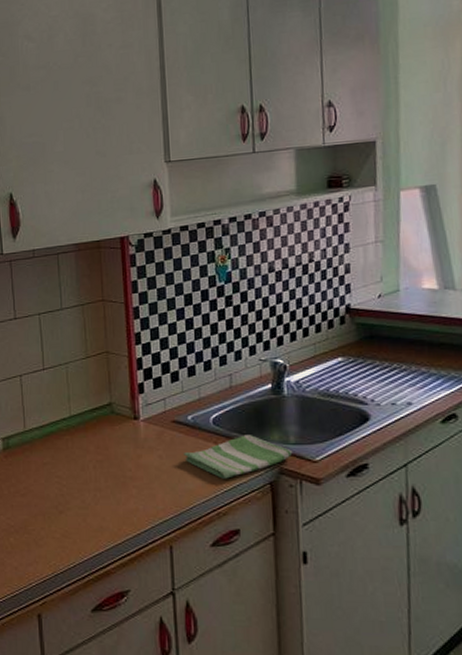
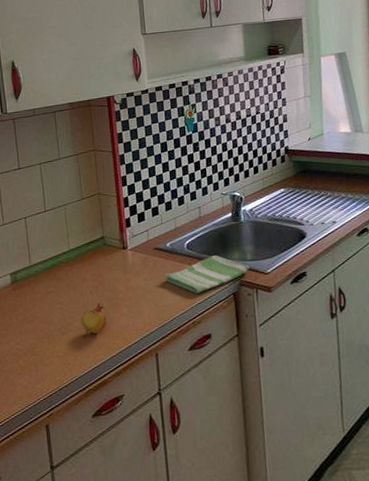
fruit: none [81,479,112,518] -> present [81,301,107,337]

